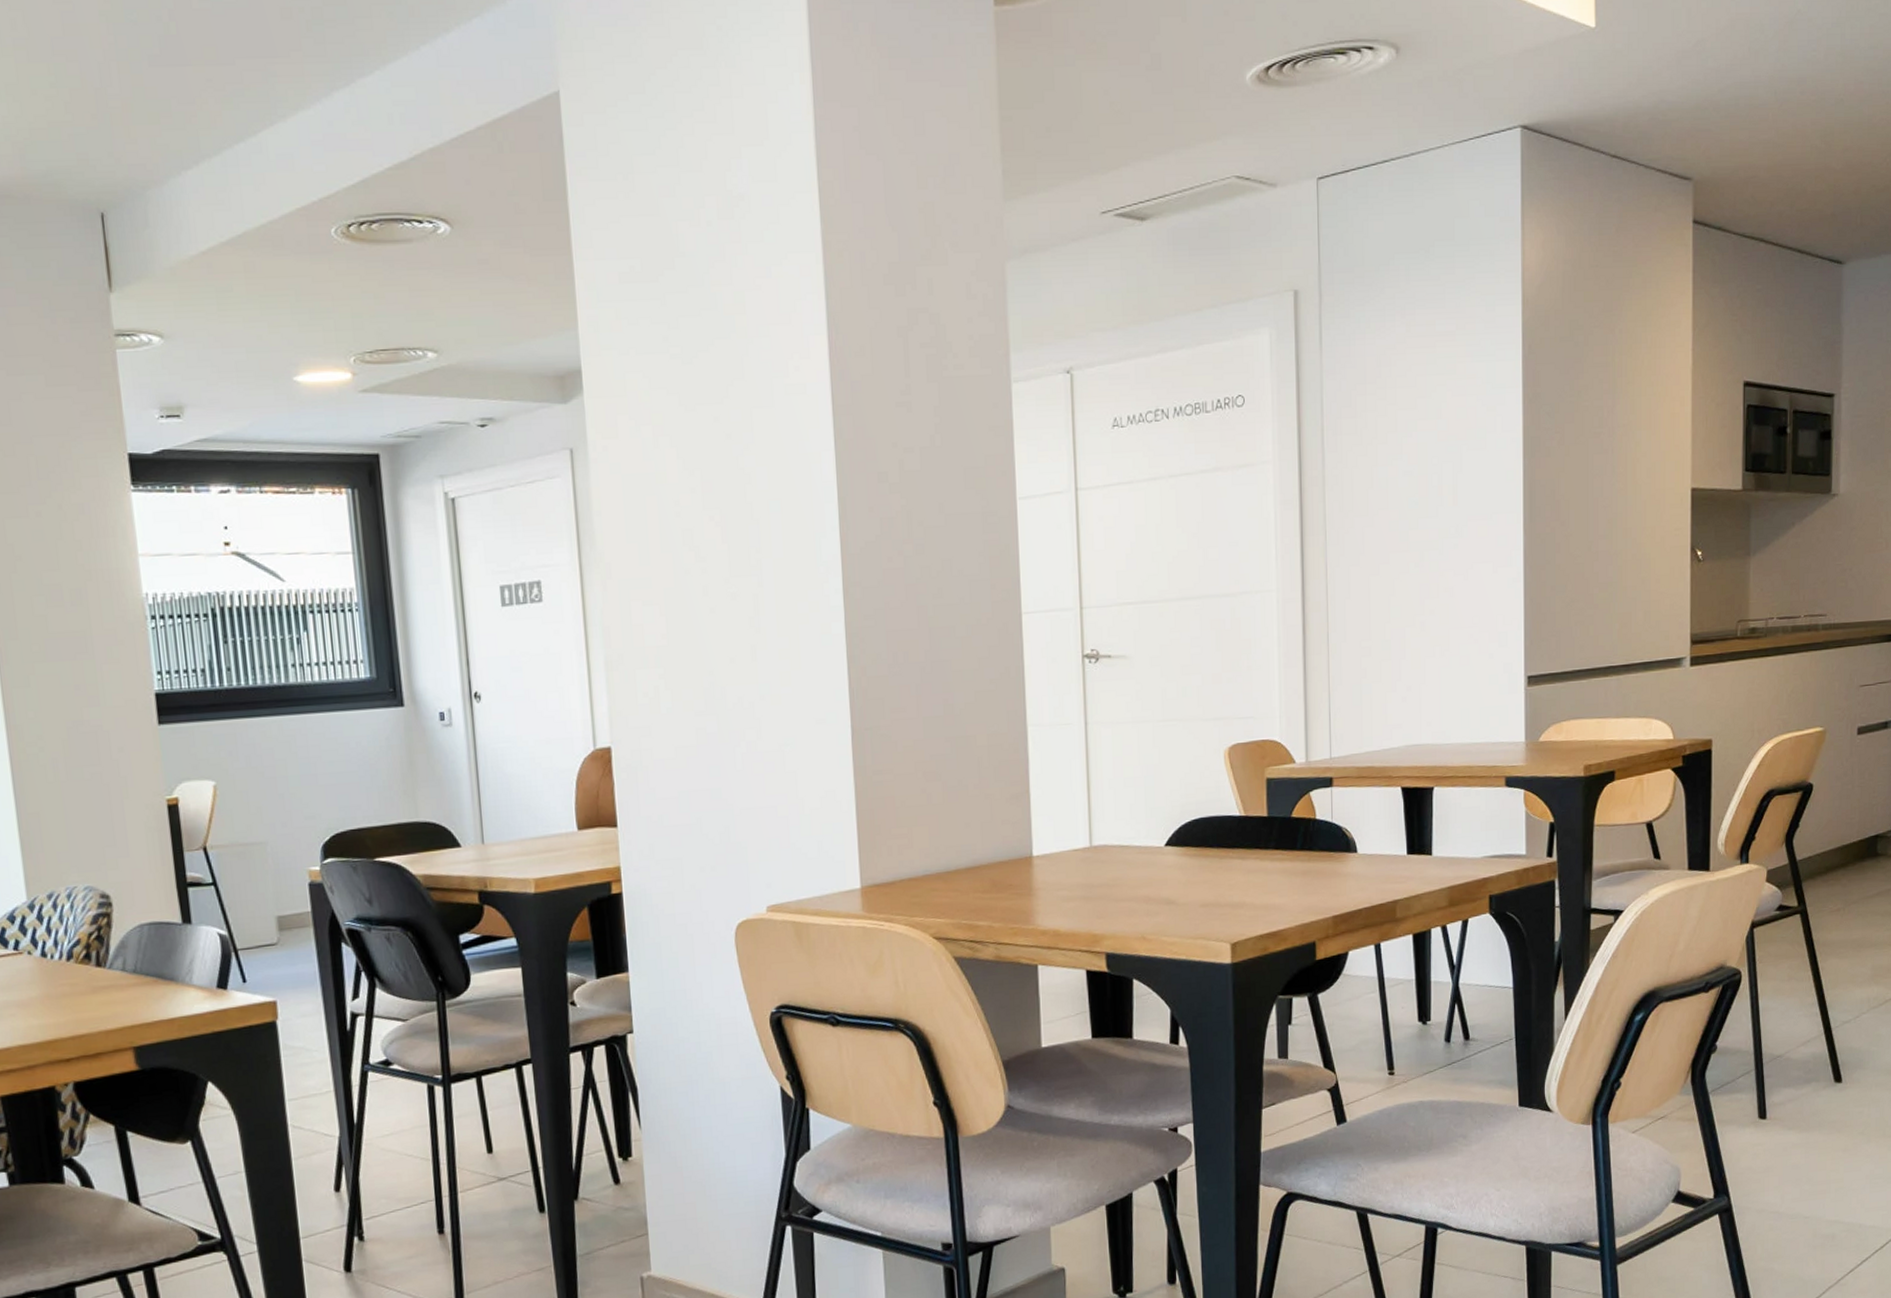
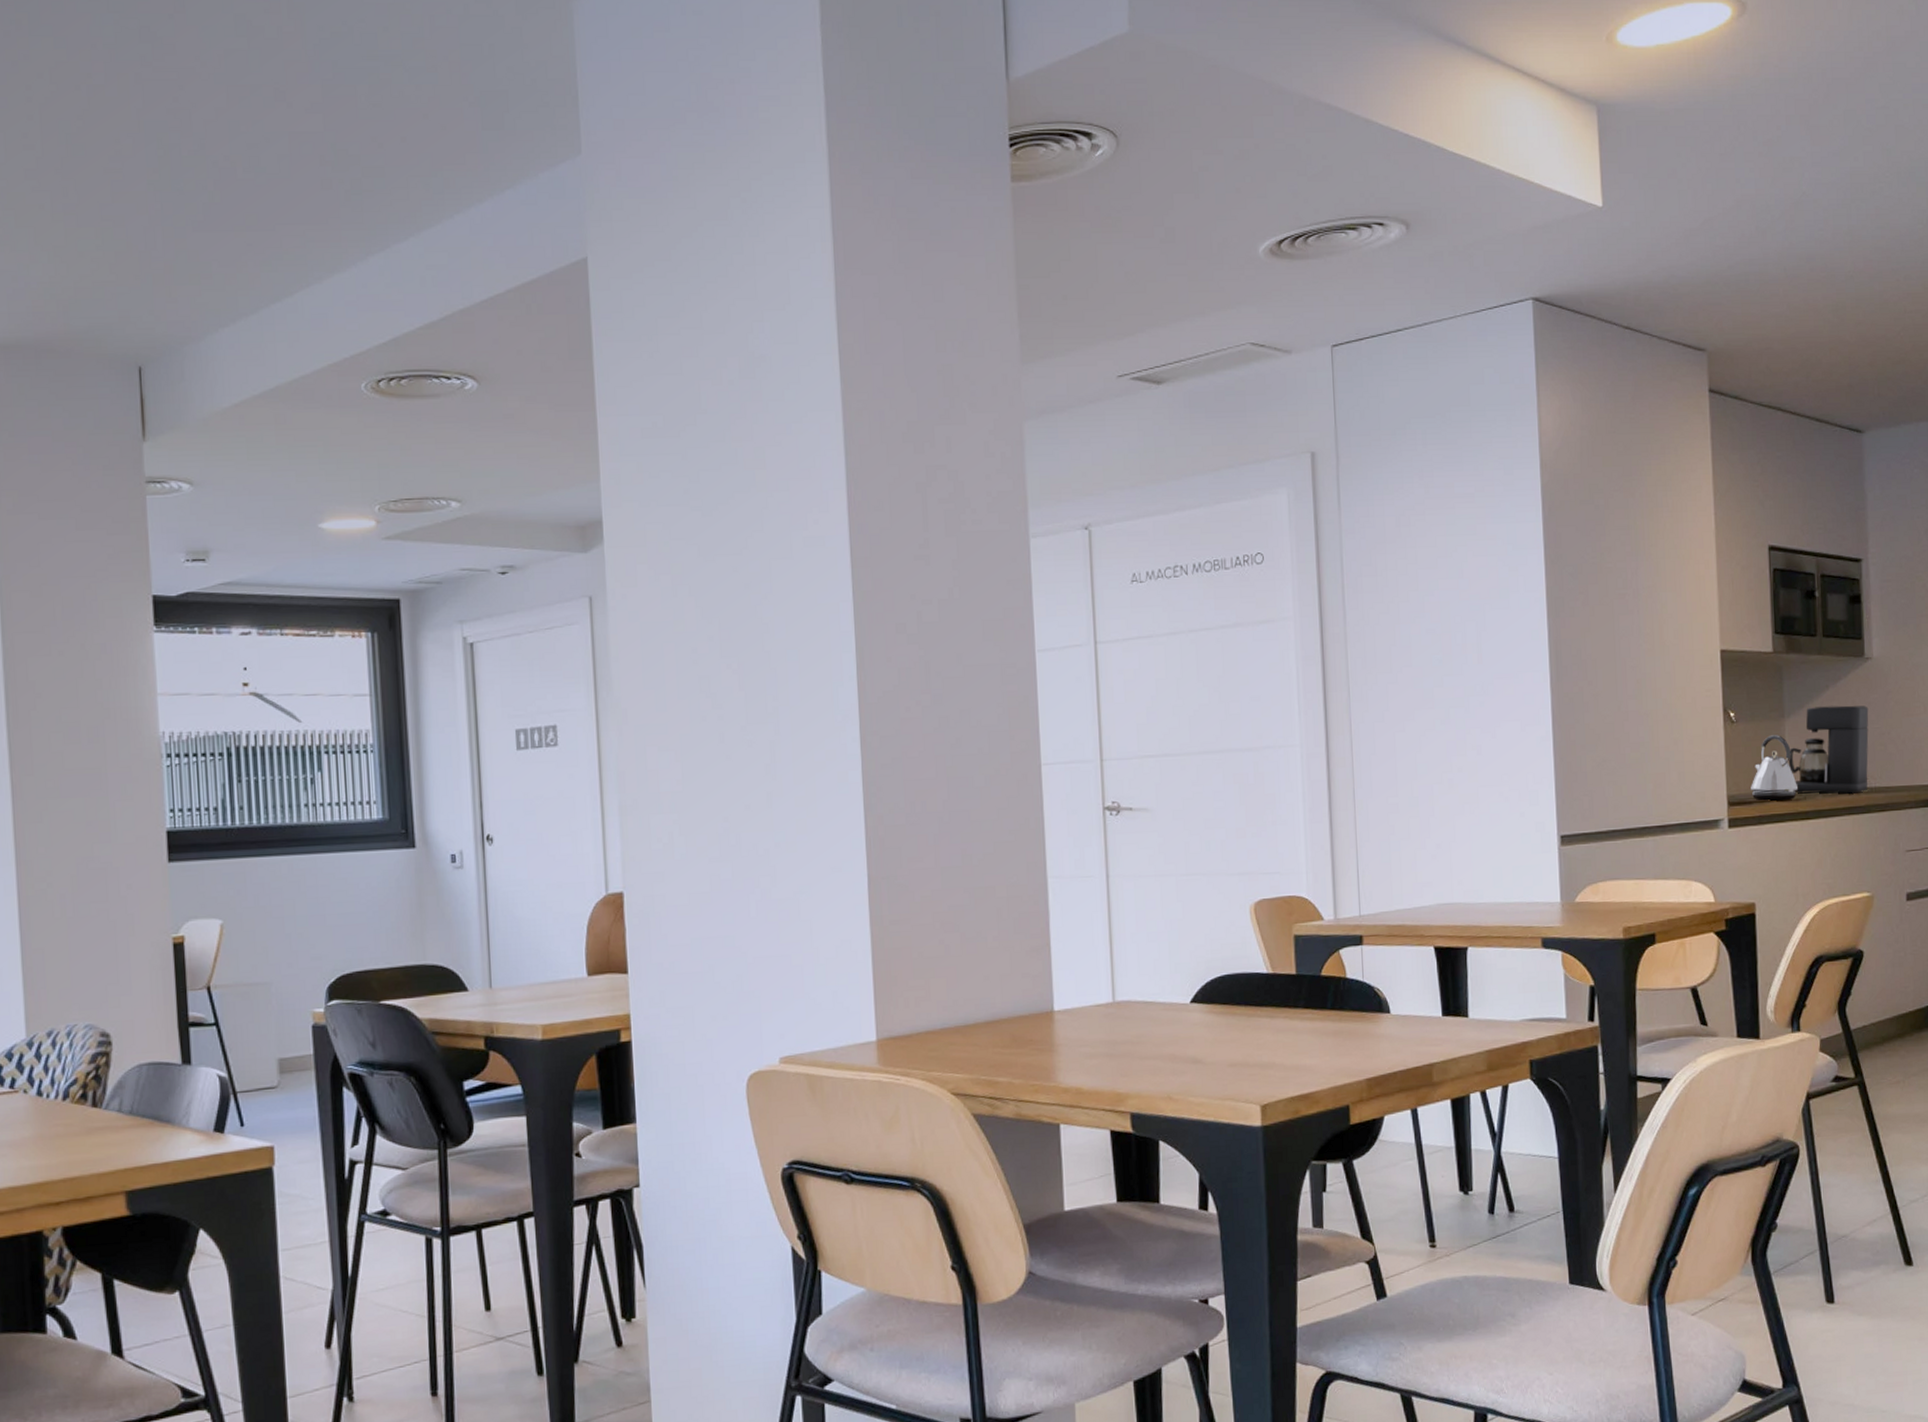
kettle: none [1714,573,1760,639] -> present [1751,735,1799,801]
coffee maker: none [1751,542,1832,631] -> present [1788,705,1869,794]

